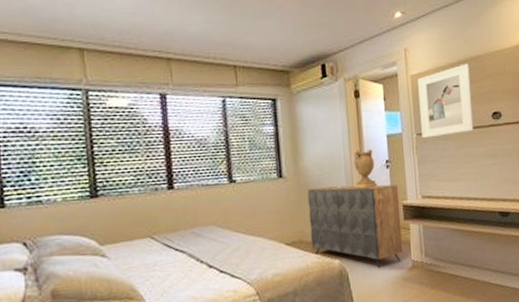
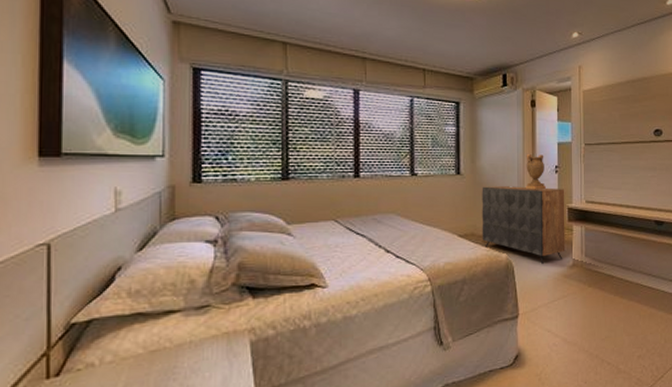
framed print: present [418,63,474,139] -> none [589,83,637,149]

